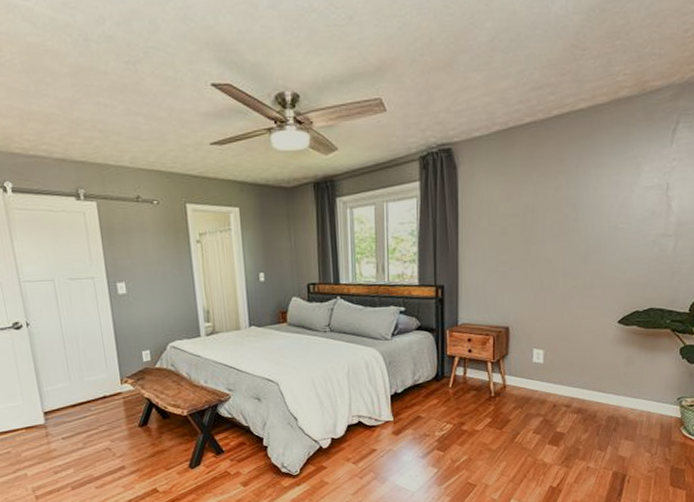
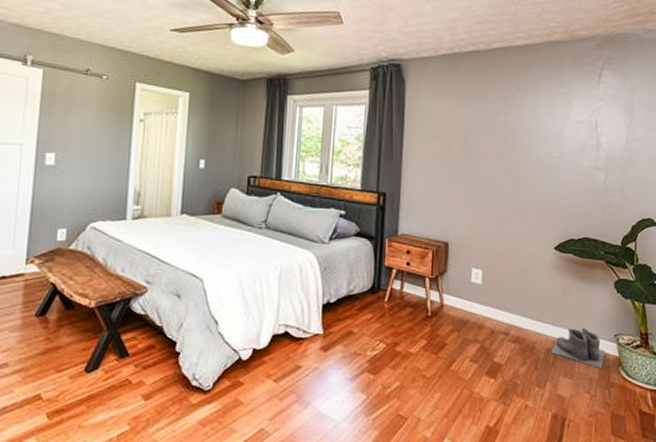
boots: none [612,394,668,430] -> present [551,327,606,369]

